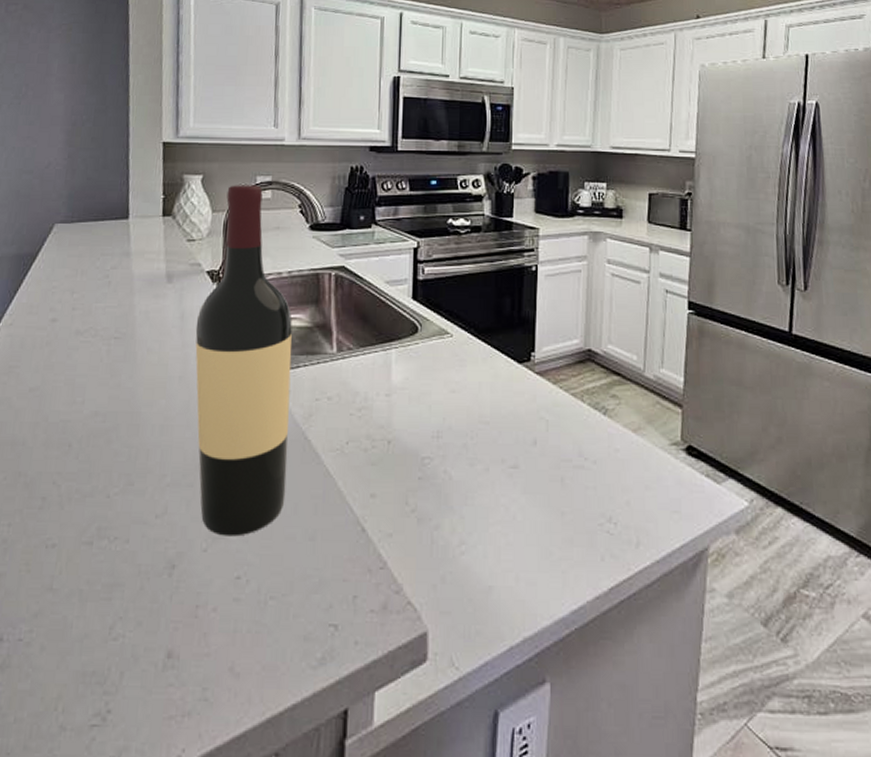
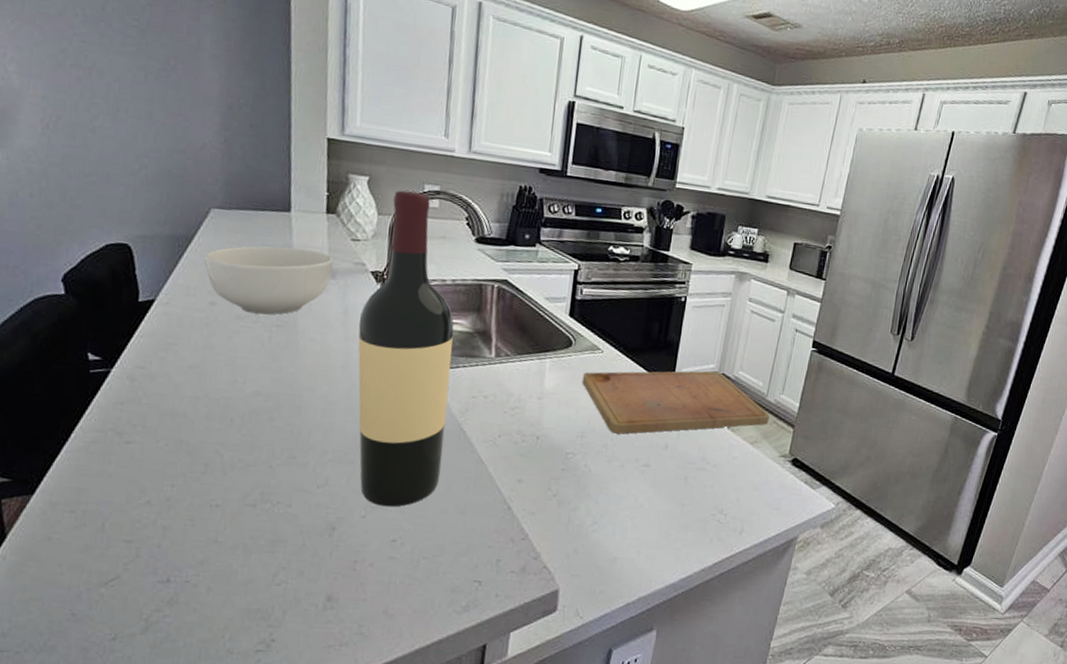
bowl: none [47,255,170,327] -> present [204,246,334,315]
cutting board: none [432,347,651,431] -> present [582,370,770,434]

